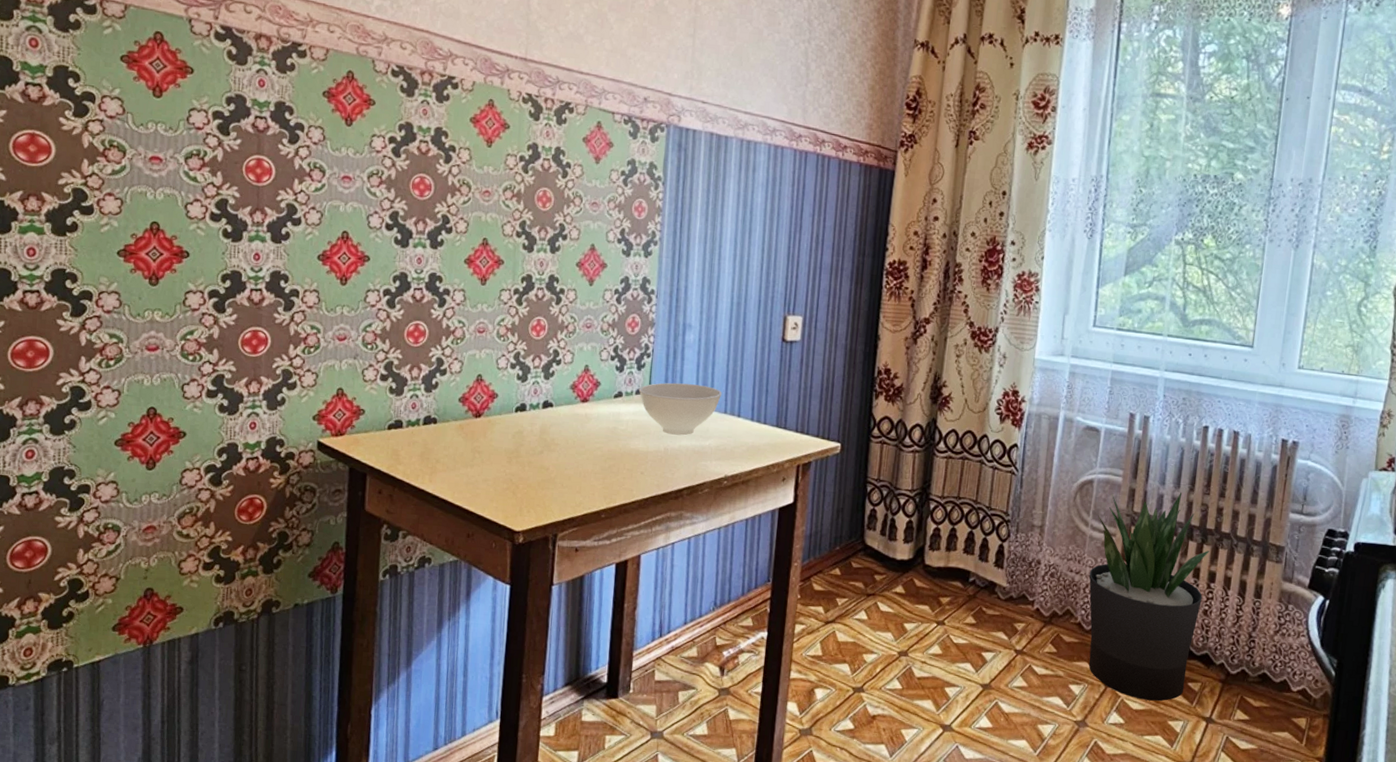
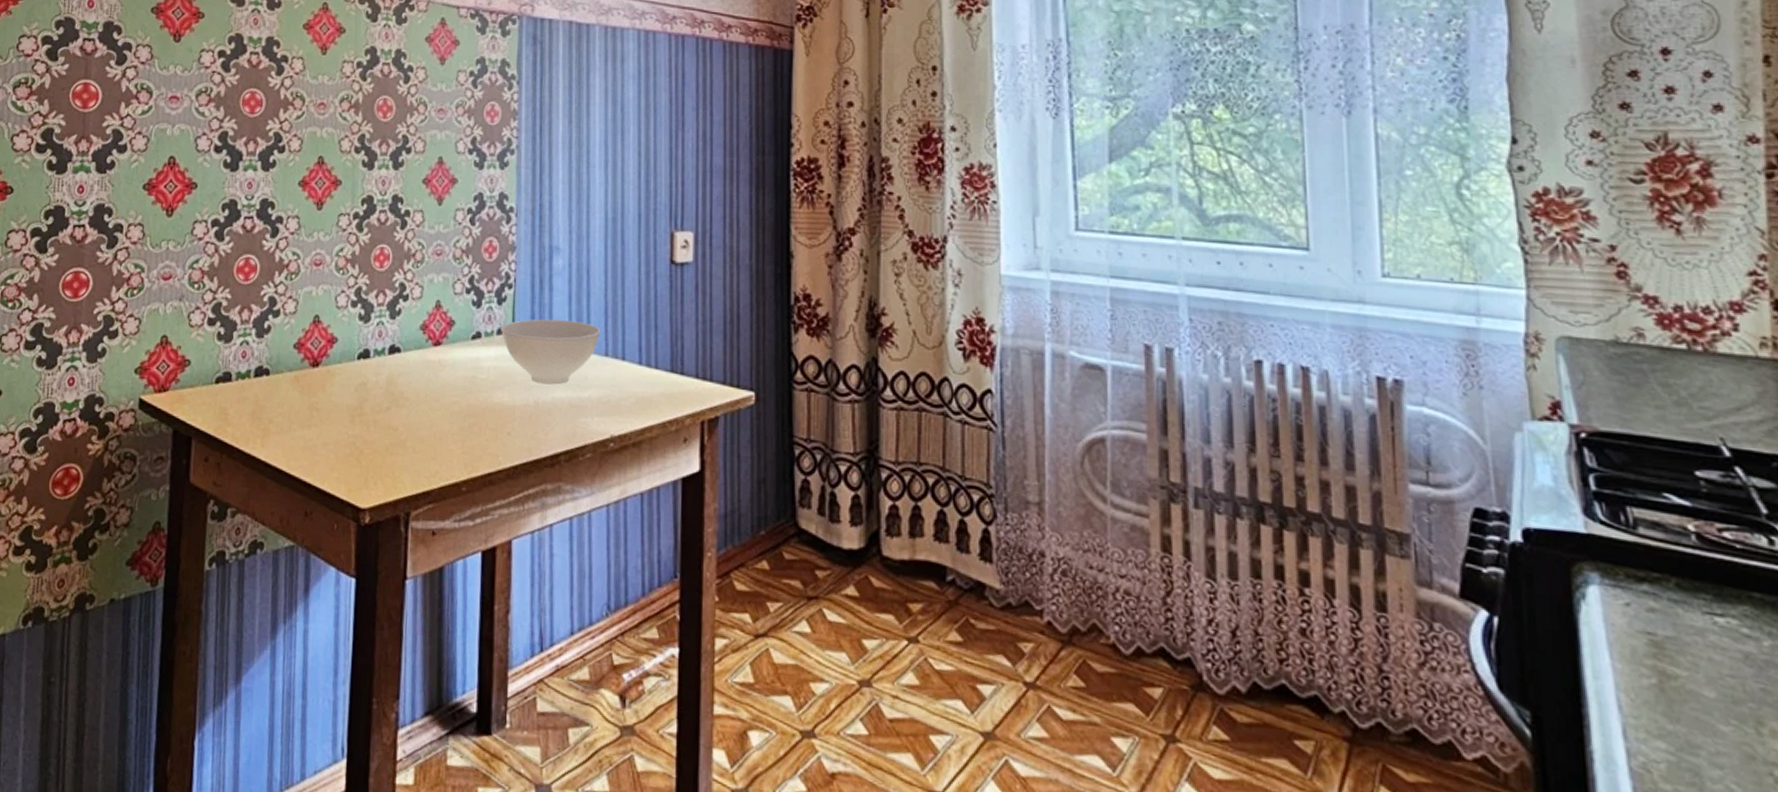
planter: present [1088,492,1209,701] -> none [1118,454,1295,768]

